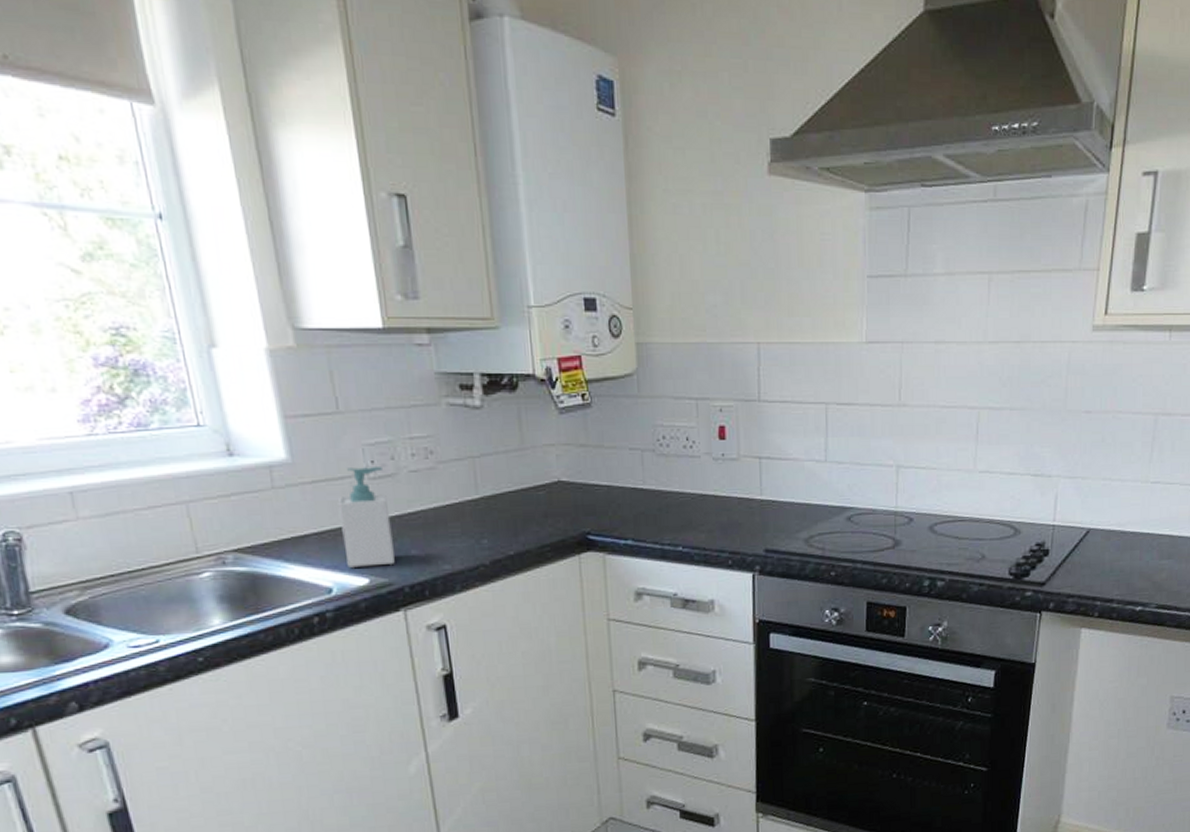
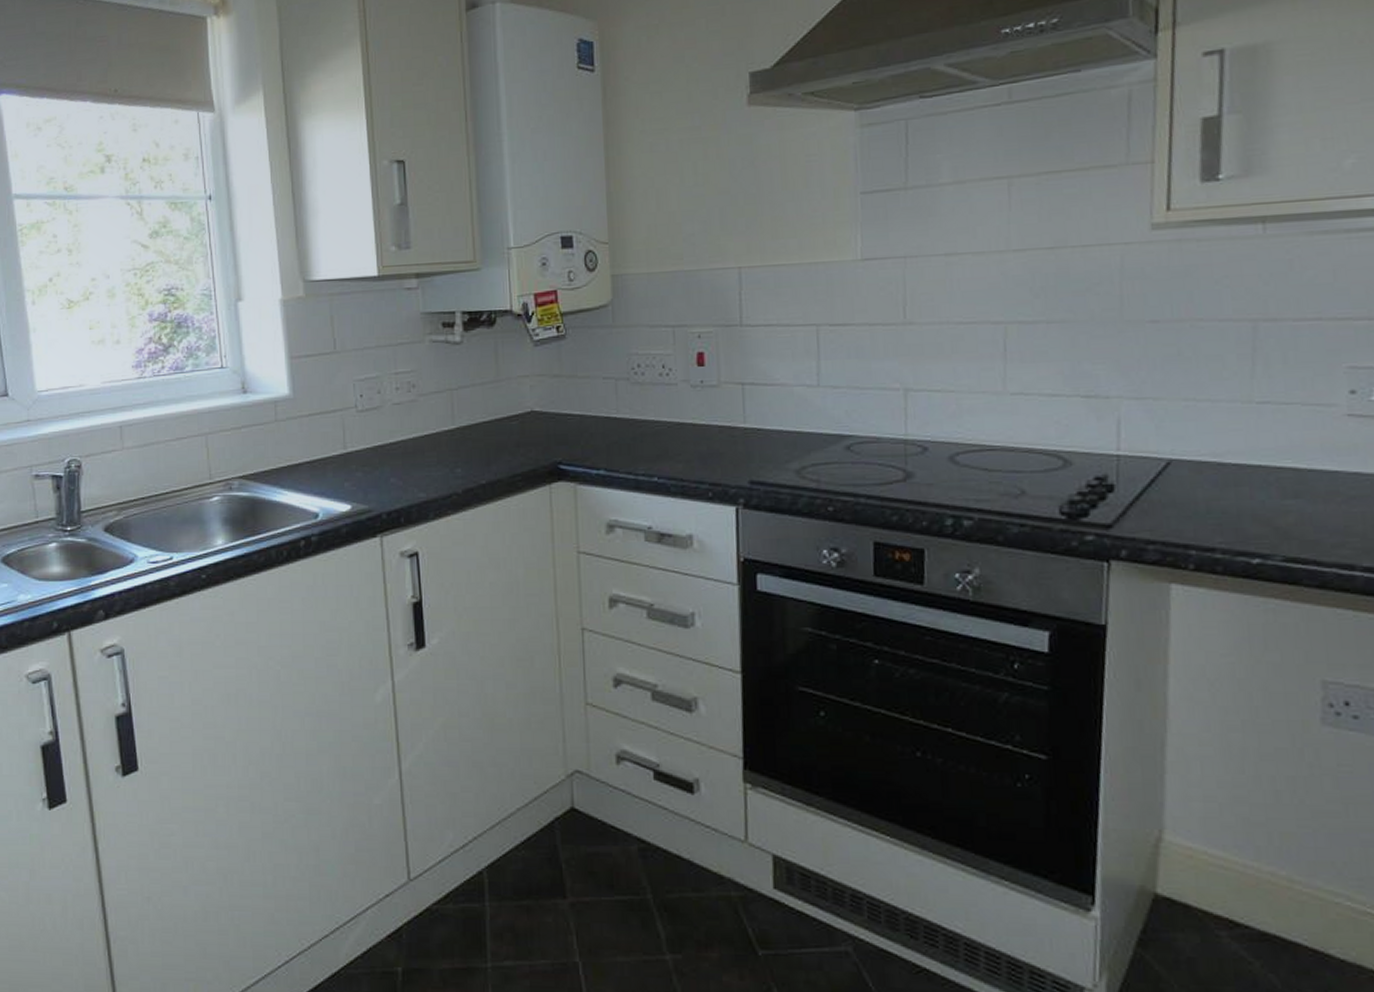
soap bottle: present [338,467,395,568] -> none [329,400,375,494]

